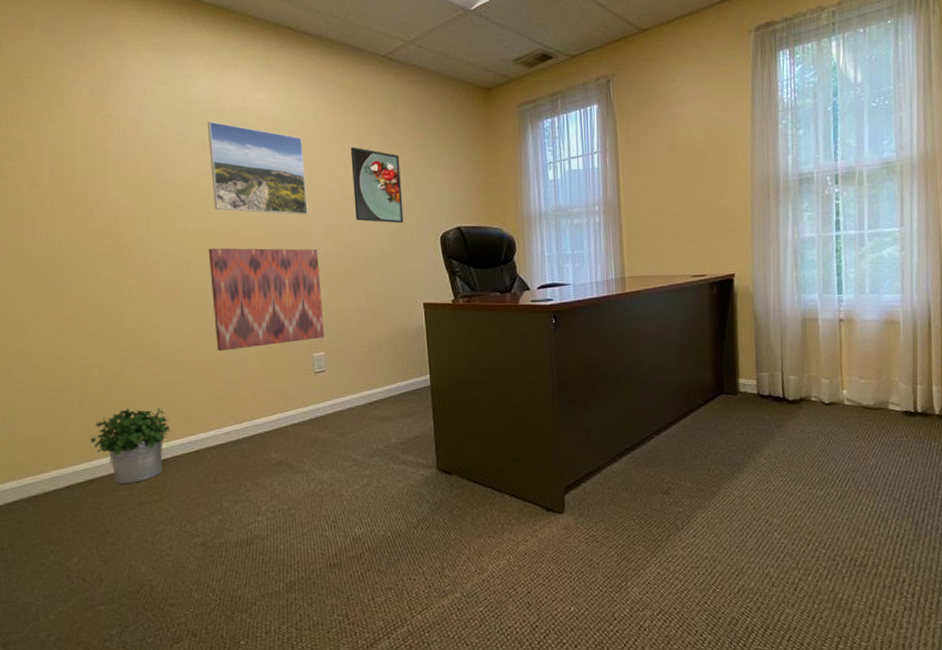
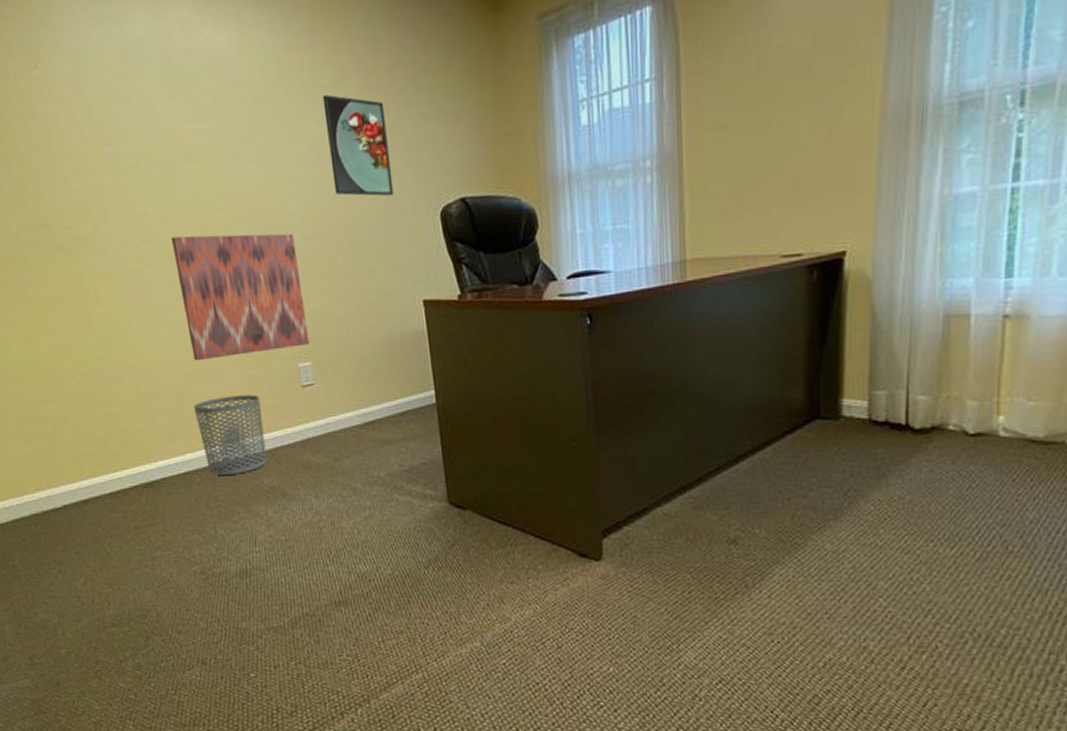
potted plant: present [90,408,171,484] -> none [78,424,157,506]
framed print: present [207,121,308,215] -> none [151,71,278,191]
waste bin: none [212,380,277,452] -> present [193,394,267,475]

